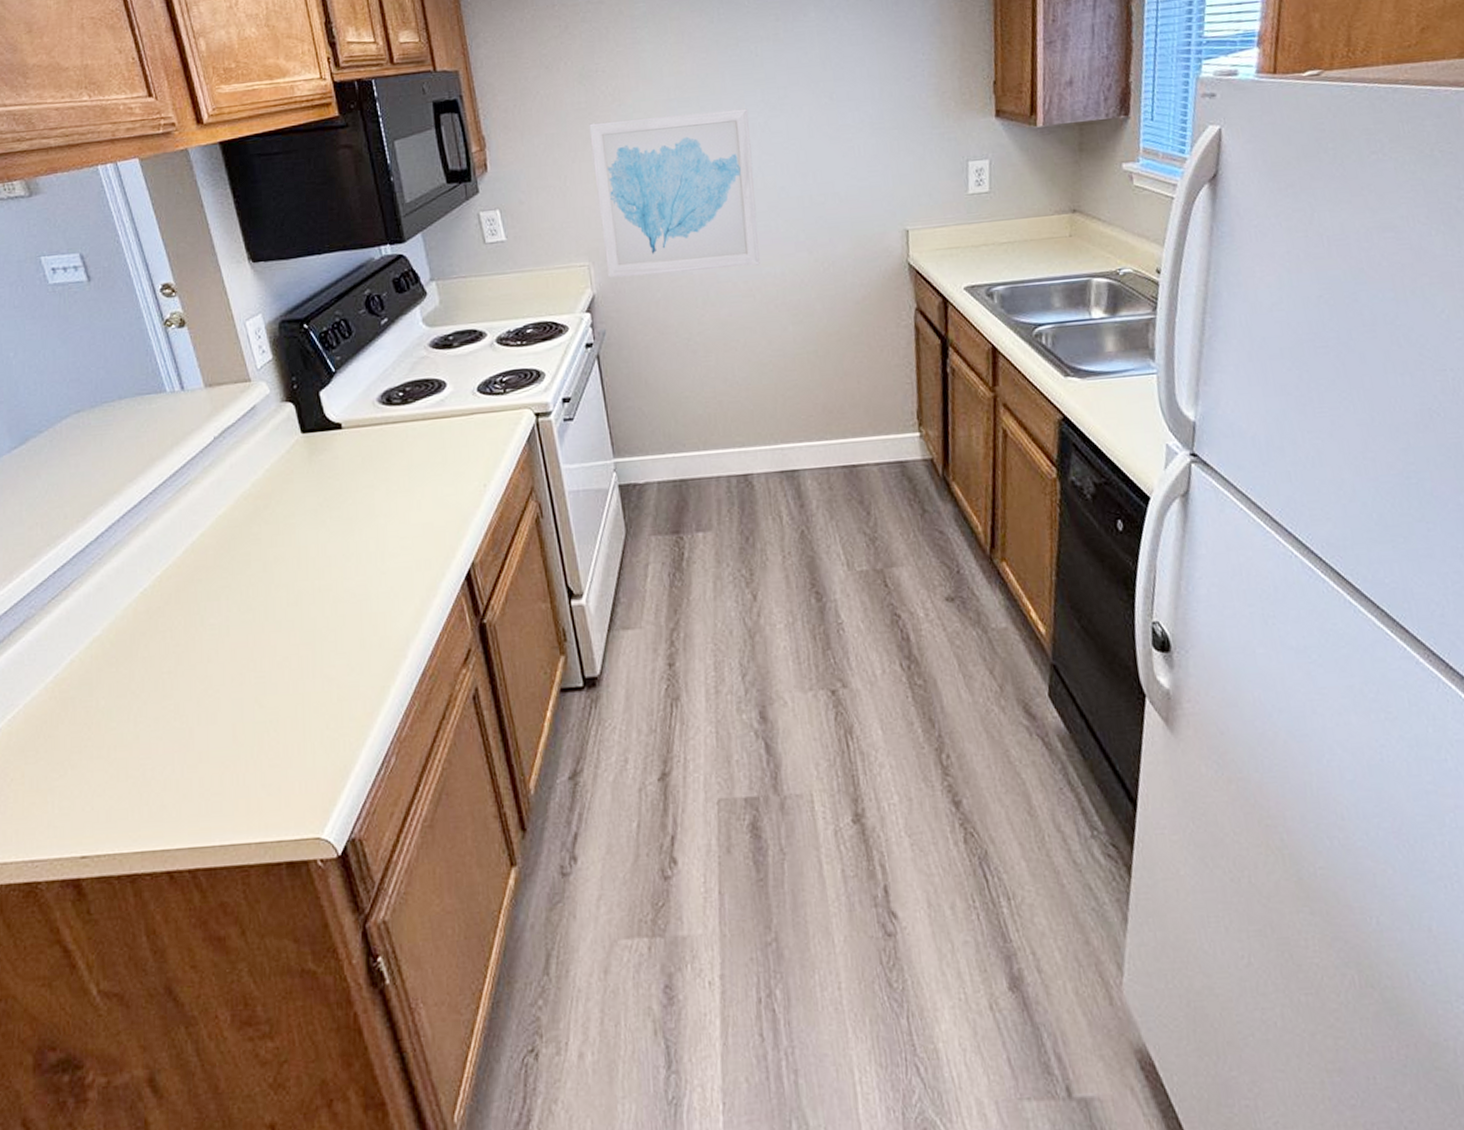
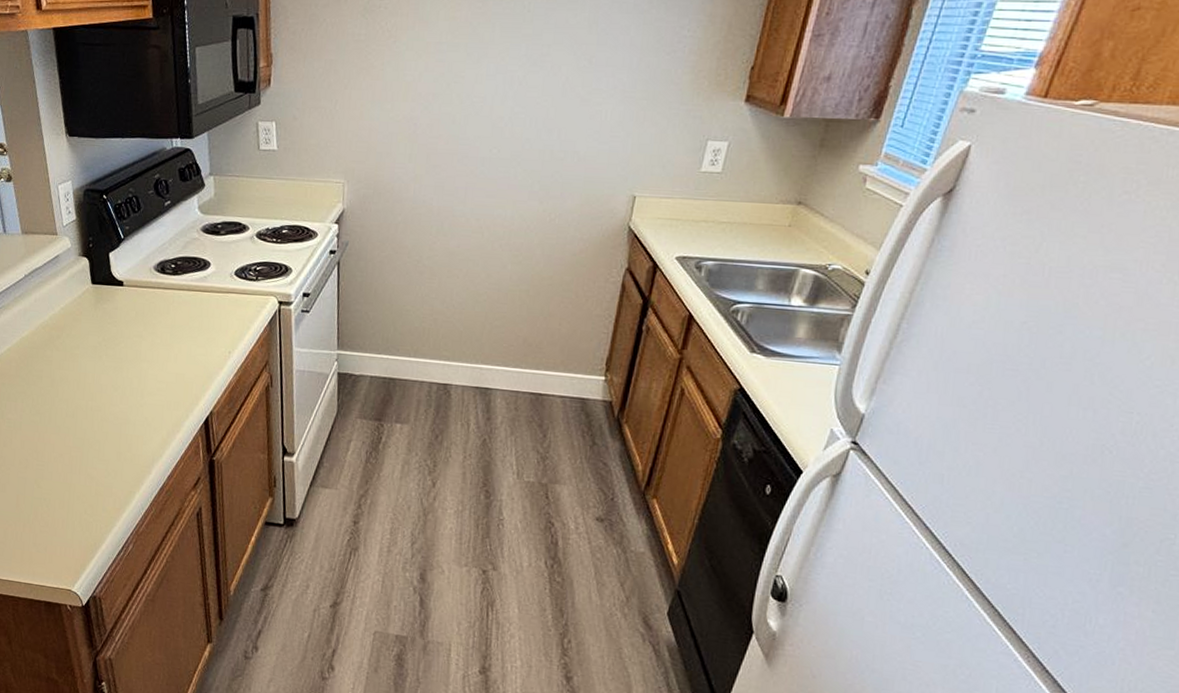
wall art: present [589,108,760,278] -> none [358,55,511,206]

